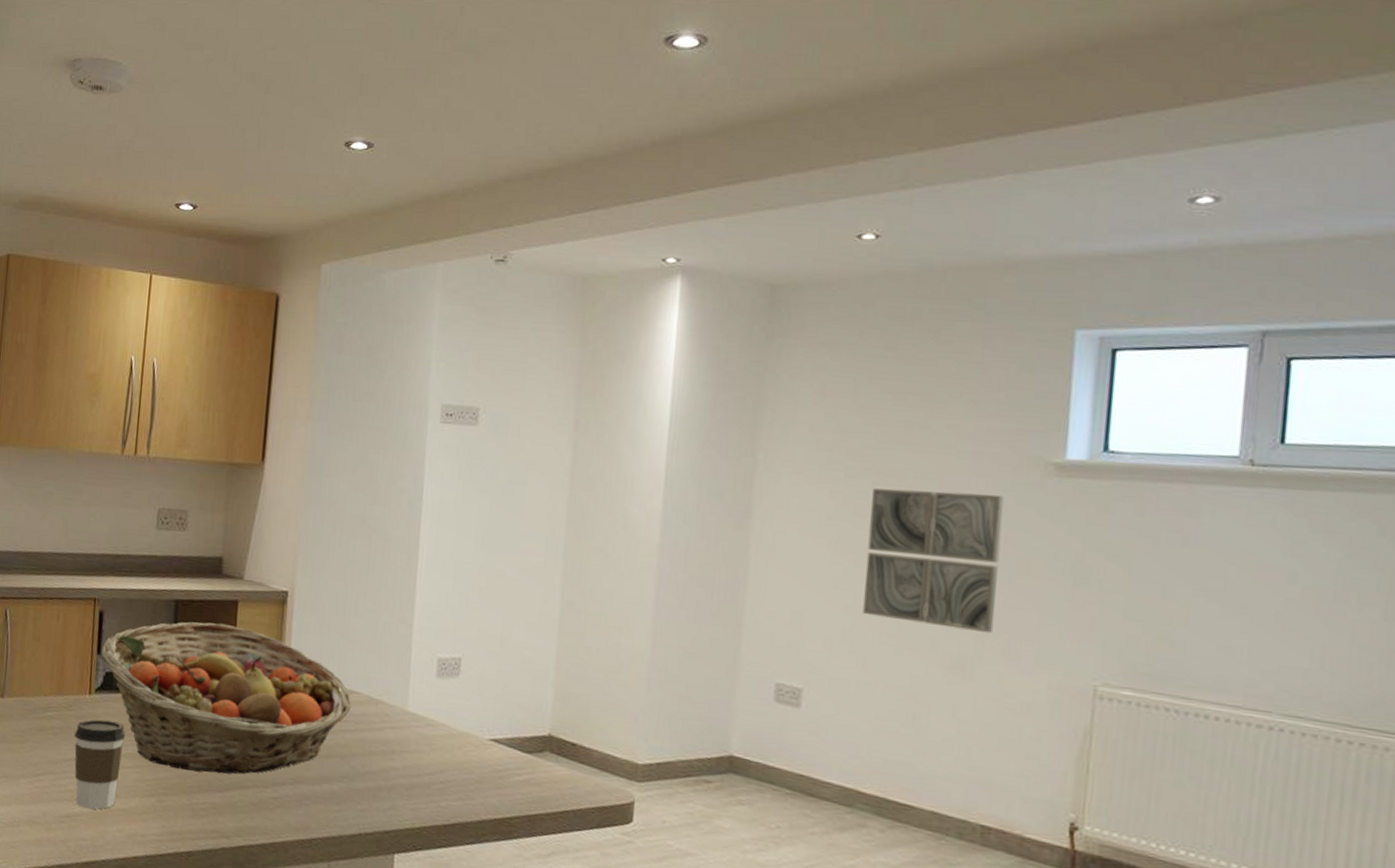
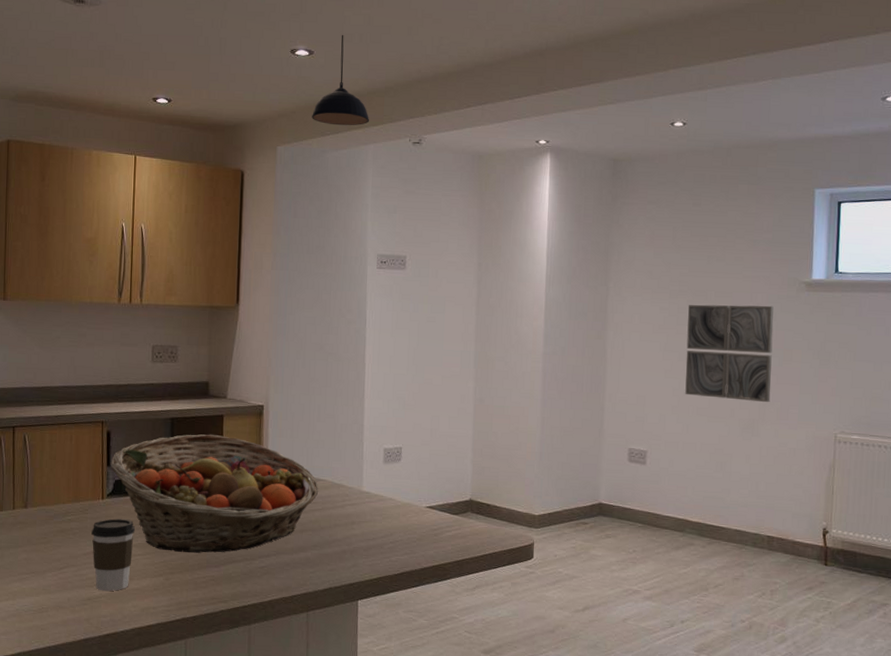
pendant light: none [367,121,440,239] -> present [312,34,369,126]

